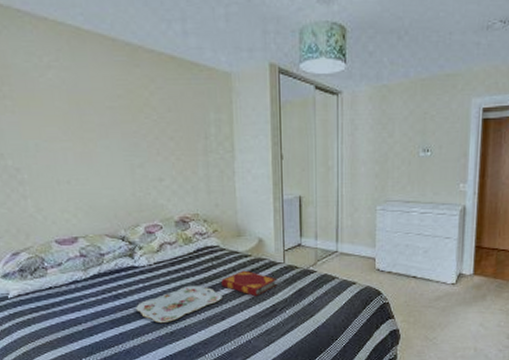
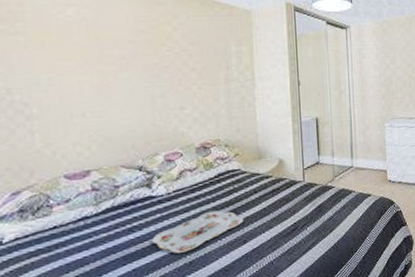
hardback book: present [221,270,277,297] -> none [243,191,298,217]

